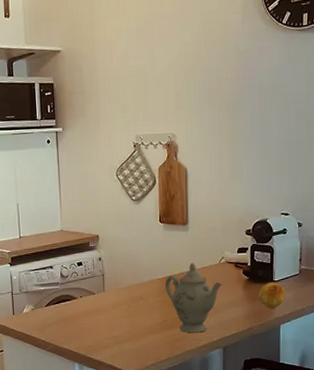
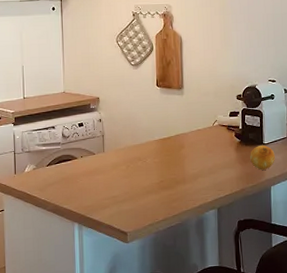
teapot: present [164,262,223,333] -> none [161,125,216,194]

